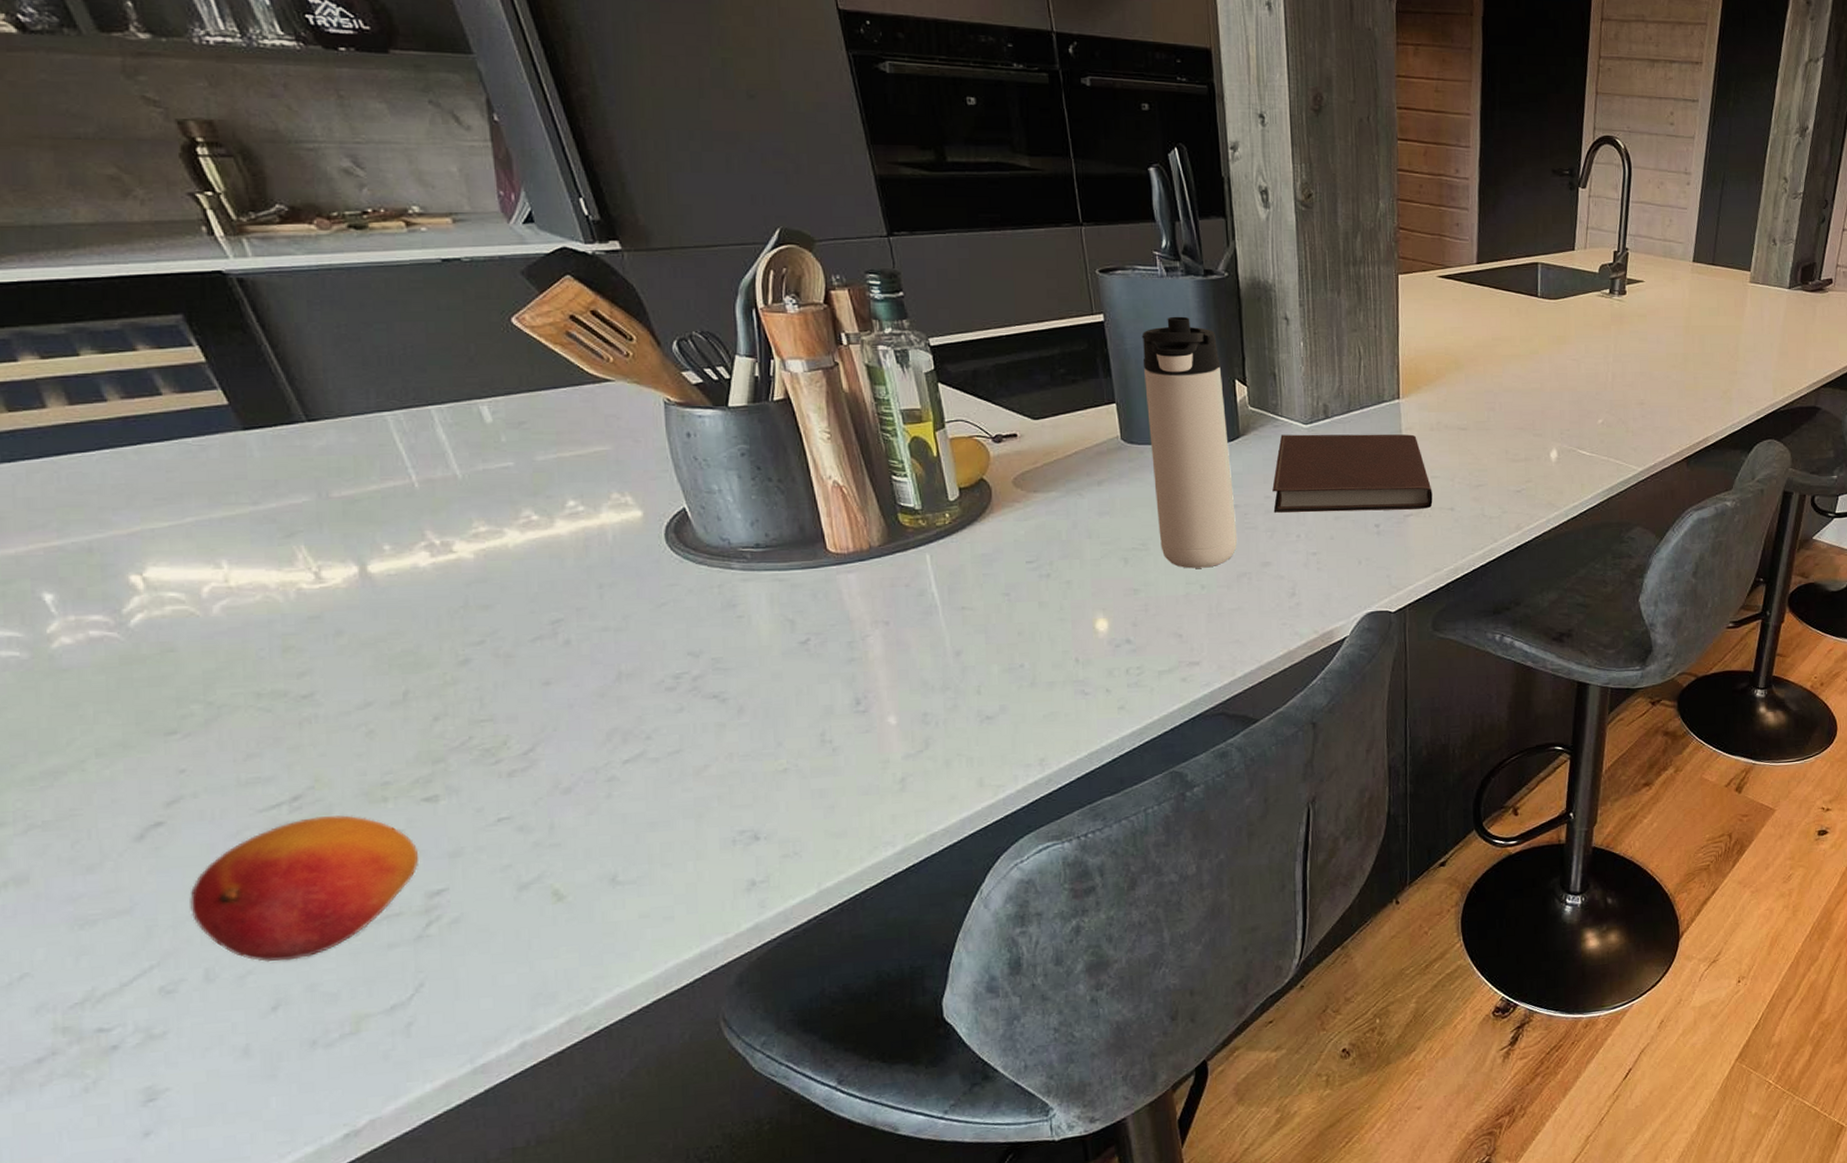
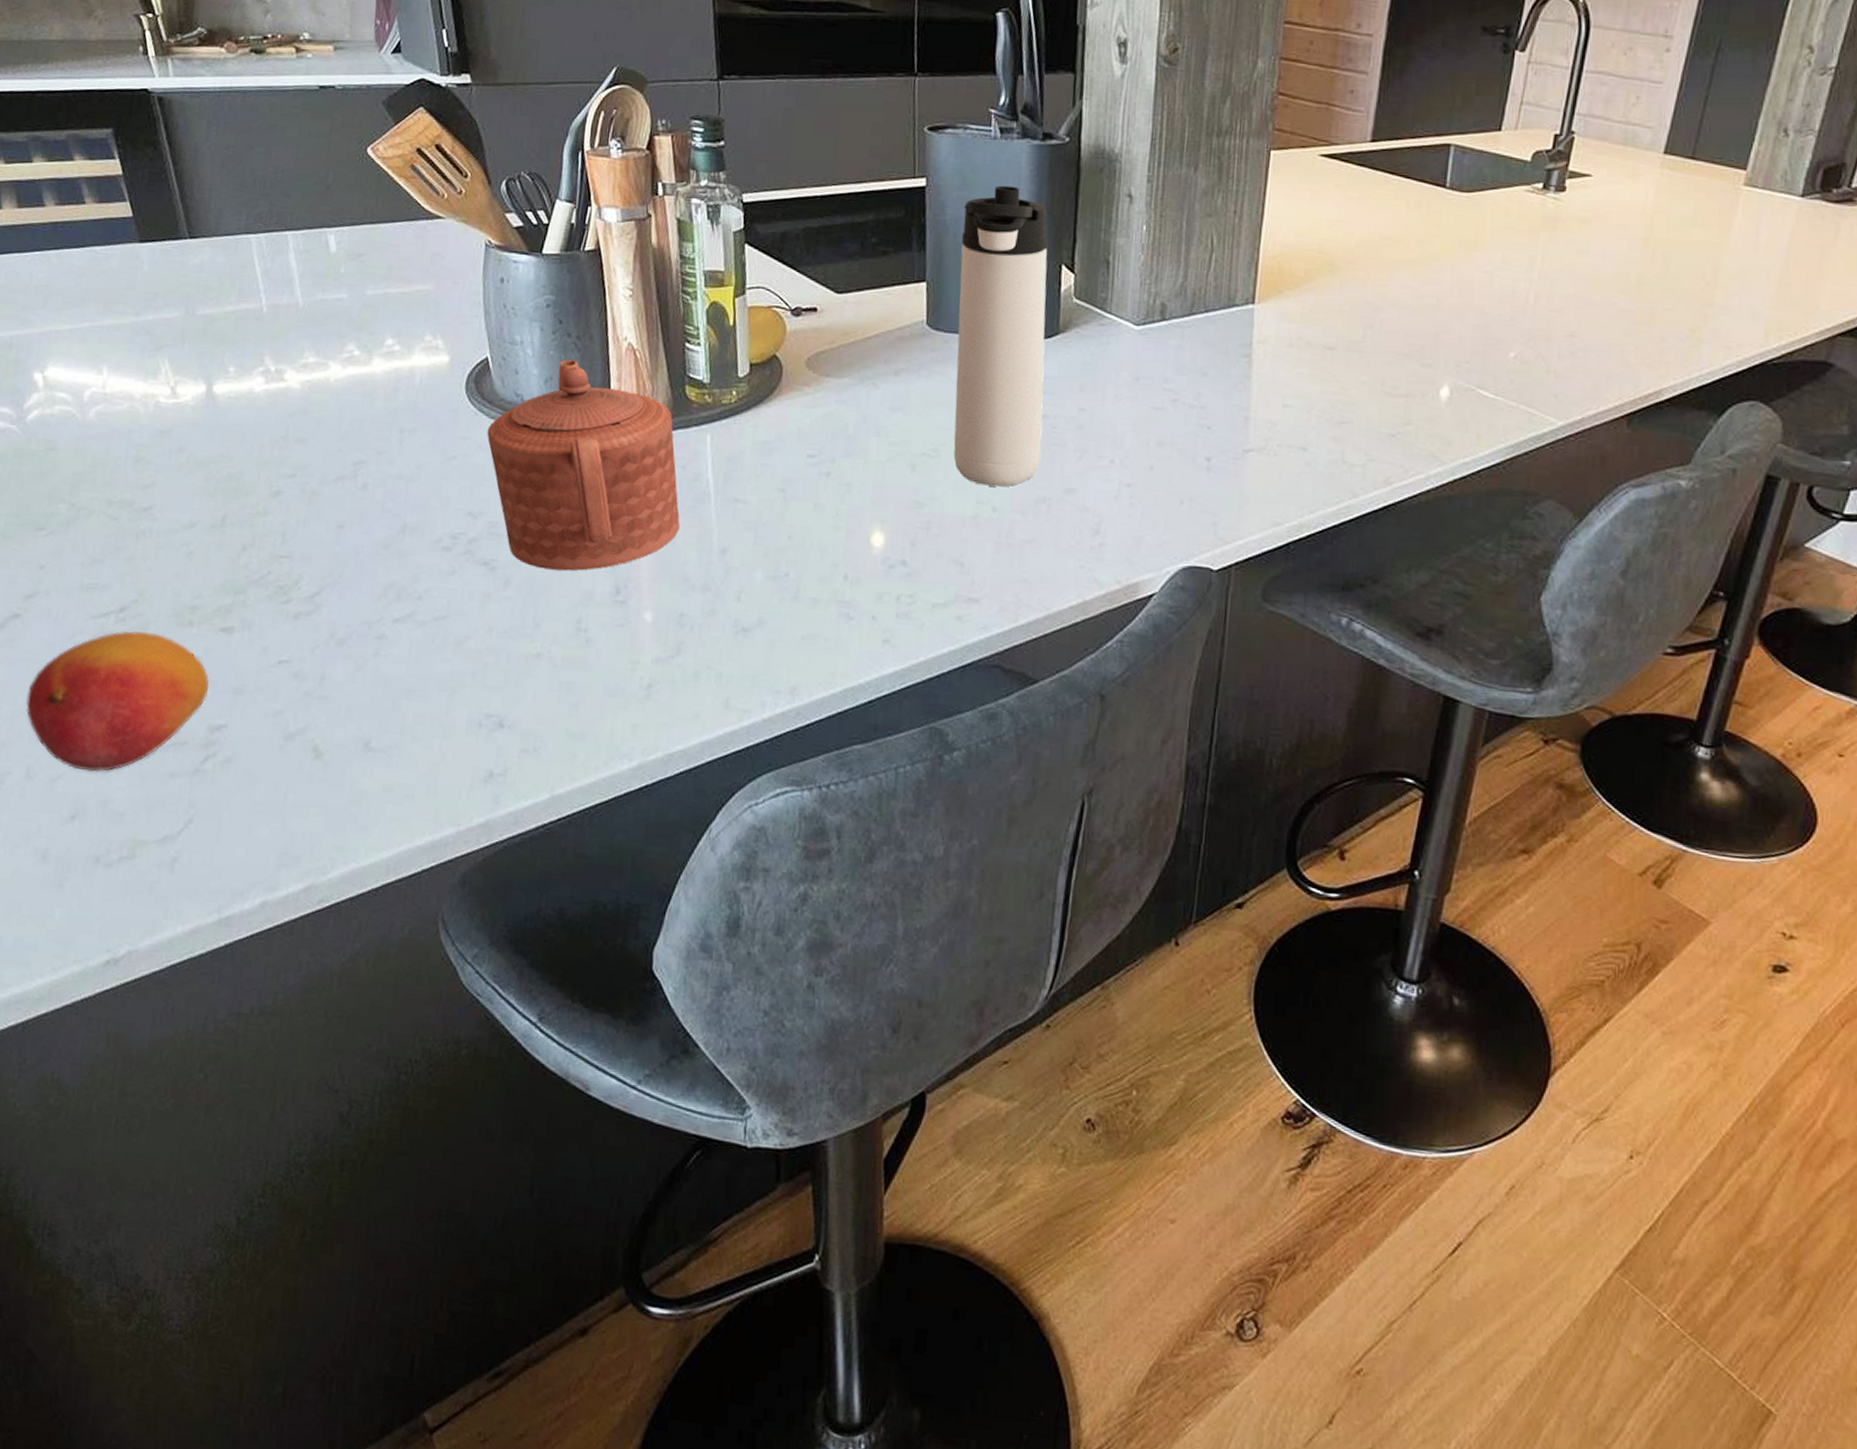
teapot: none [696,502,911,694] -> present [487,360,680,571]
notebook: present [1272,434,1433,513] -> none [1086,335,1282,445]

